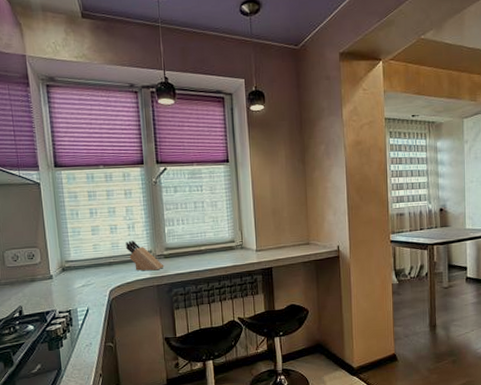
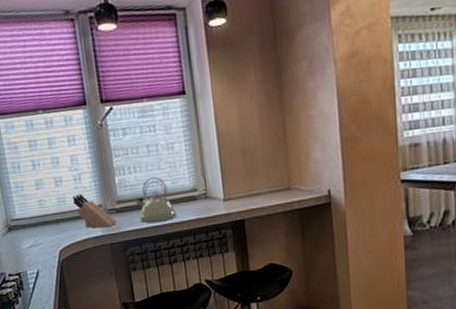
kettle: none [181,228,217,268] -> present [134,176,177,223]

